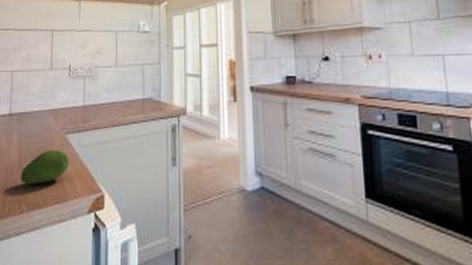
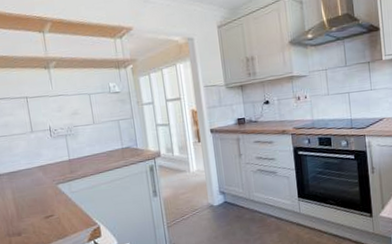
fruit: present [20,149,69,185] -> none [20,198,65,230]

